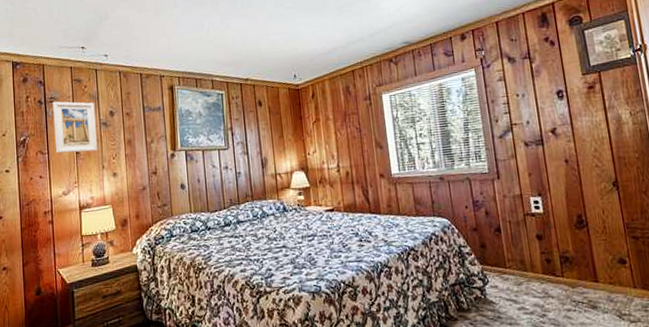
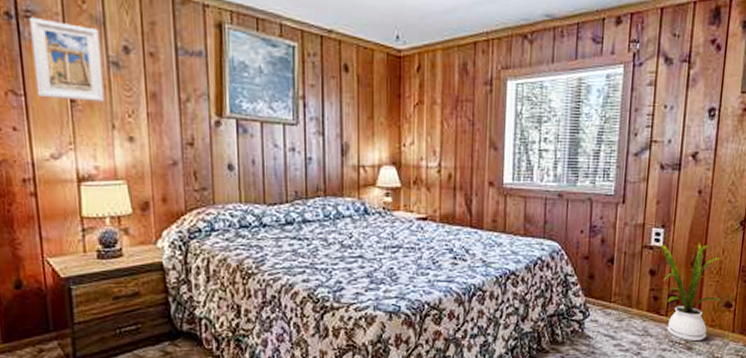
house plant: none [532,198,618,300] -> present [654,230,725,342]

